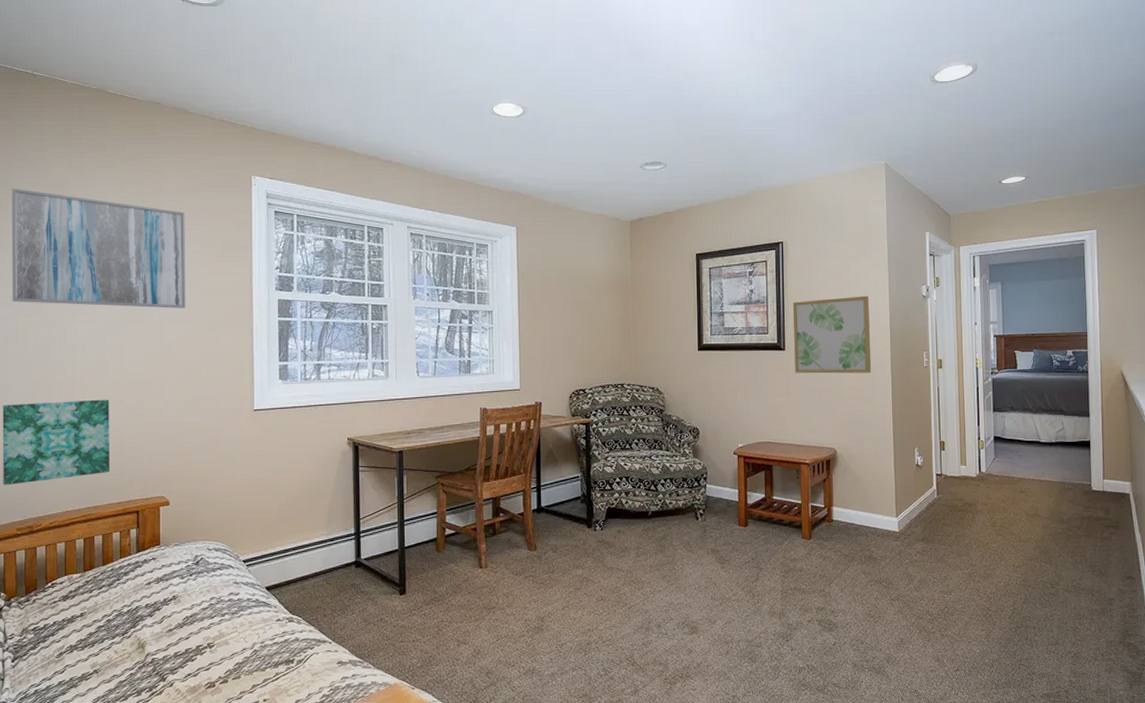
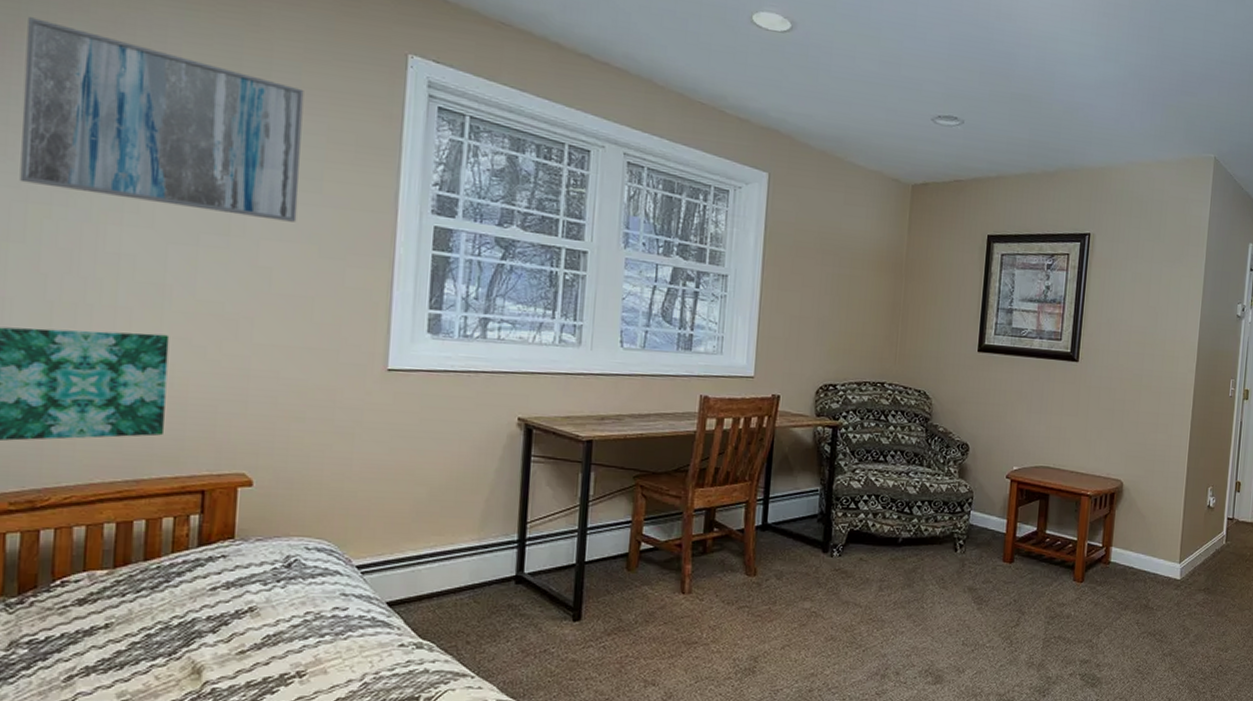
wall art: present [792,296,872,374] -> none [1087,306,1179,398]

